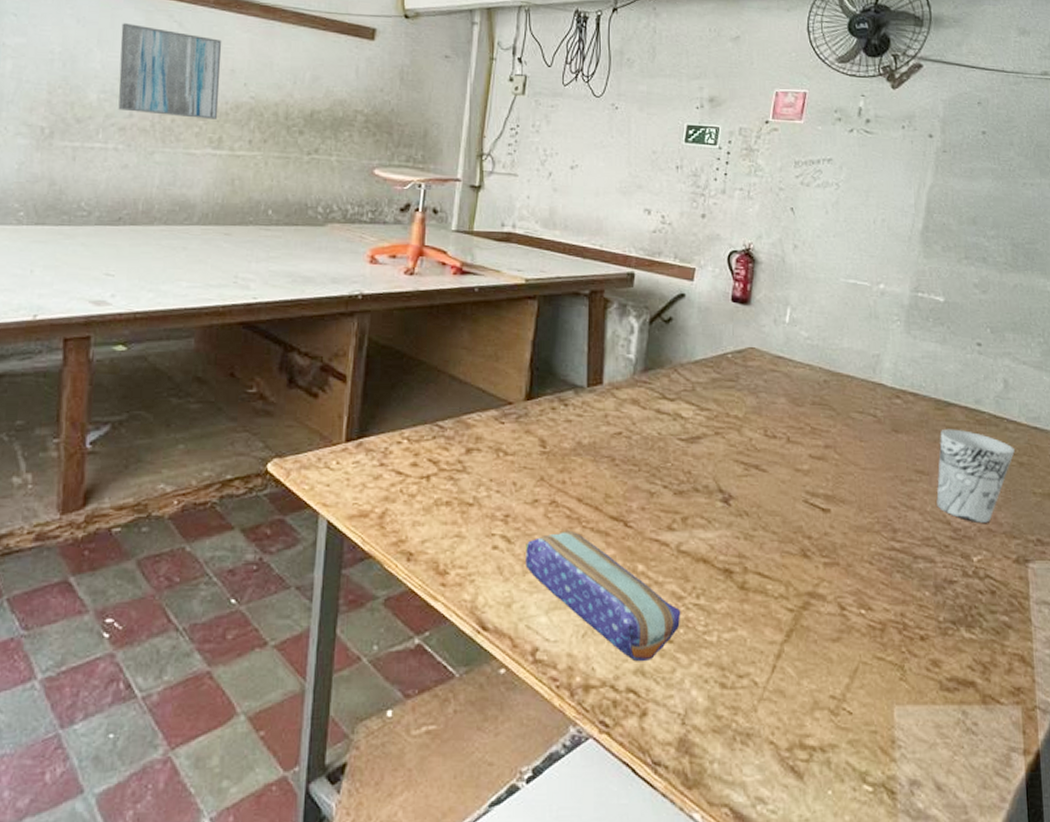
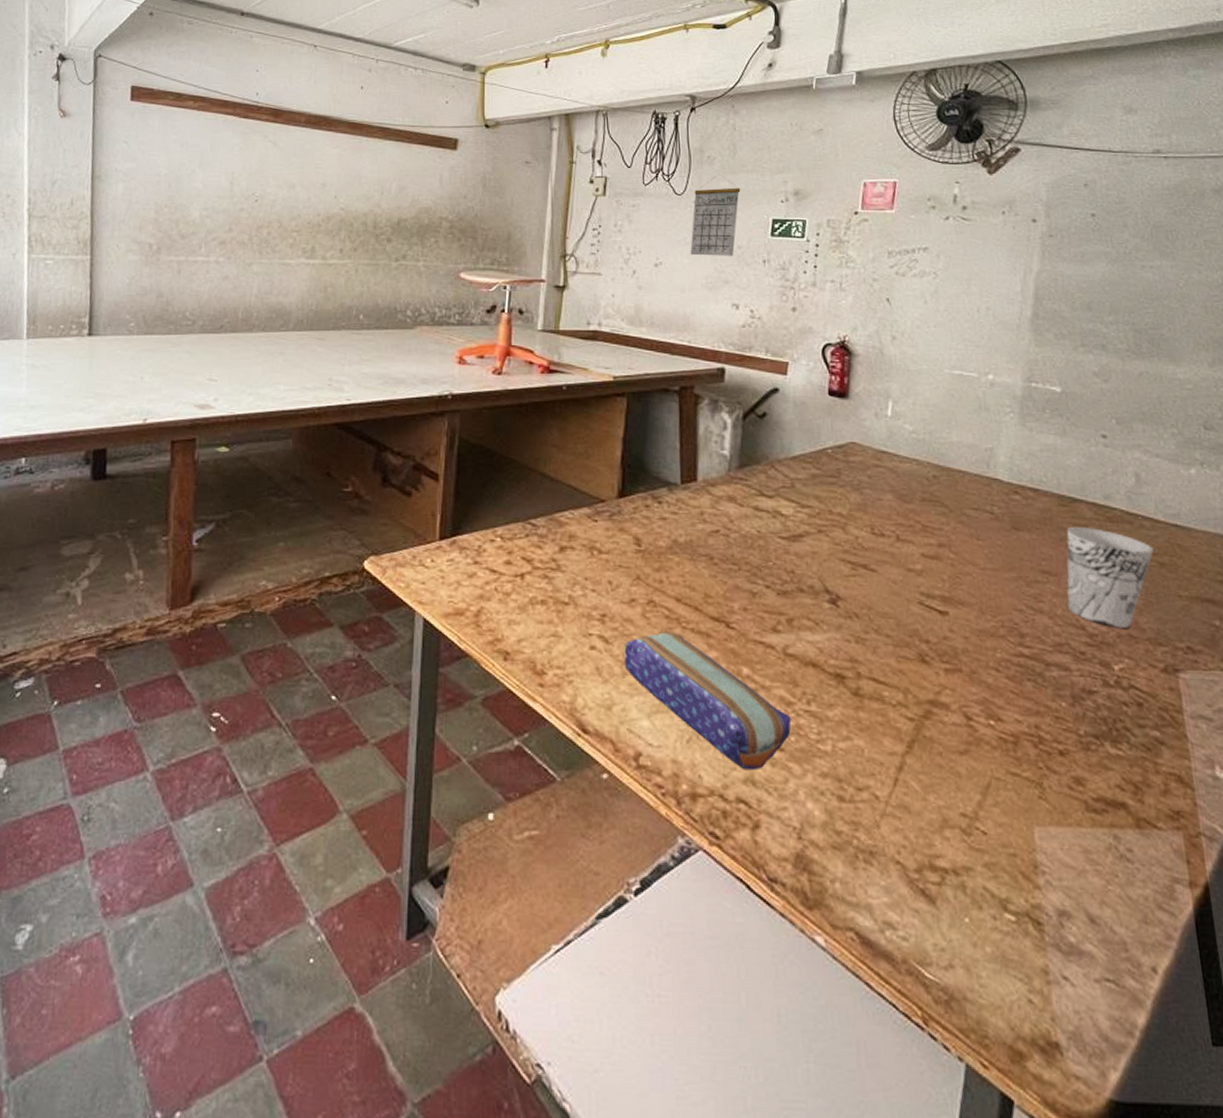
wall art: present [118,23,222,119] -> none [219,145,313,231]
calendar: none [606,78,658,161] -> present [690,175,741,256]

